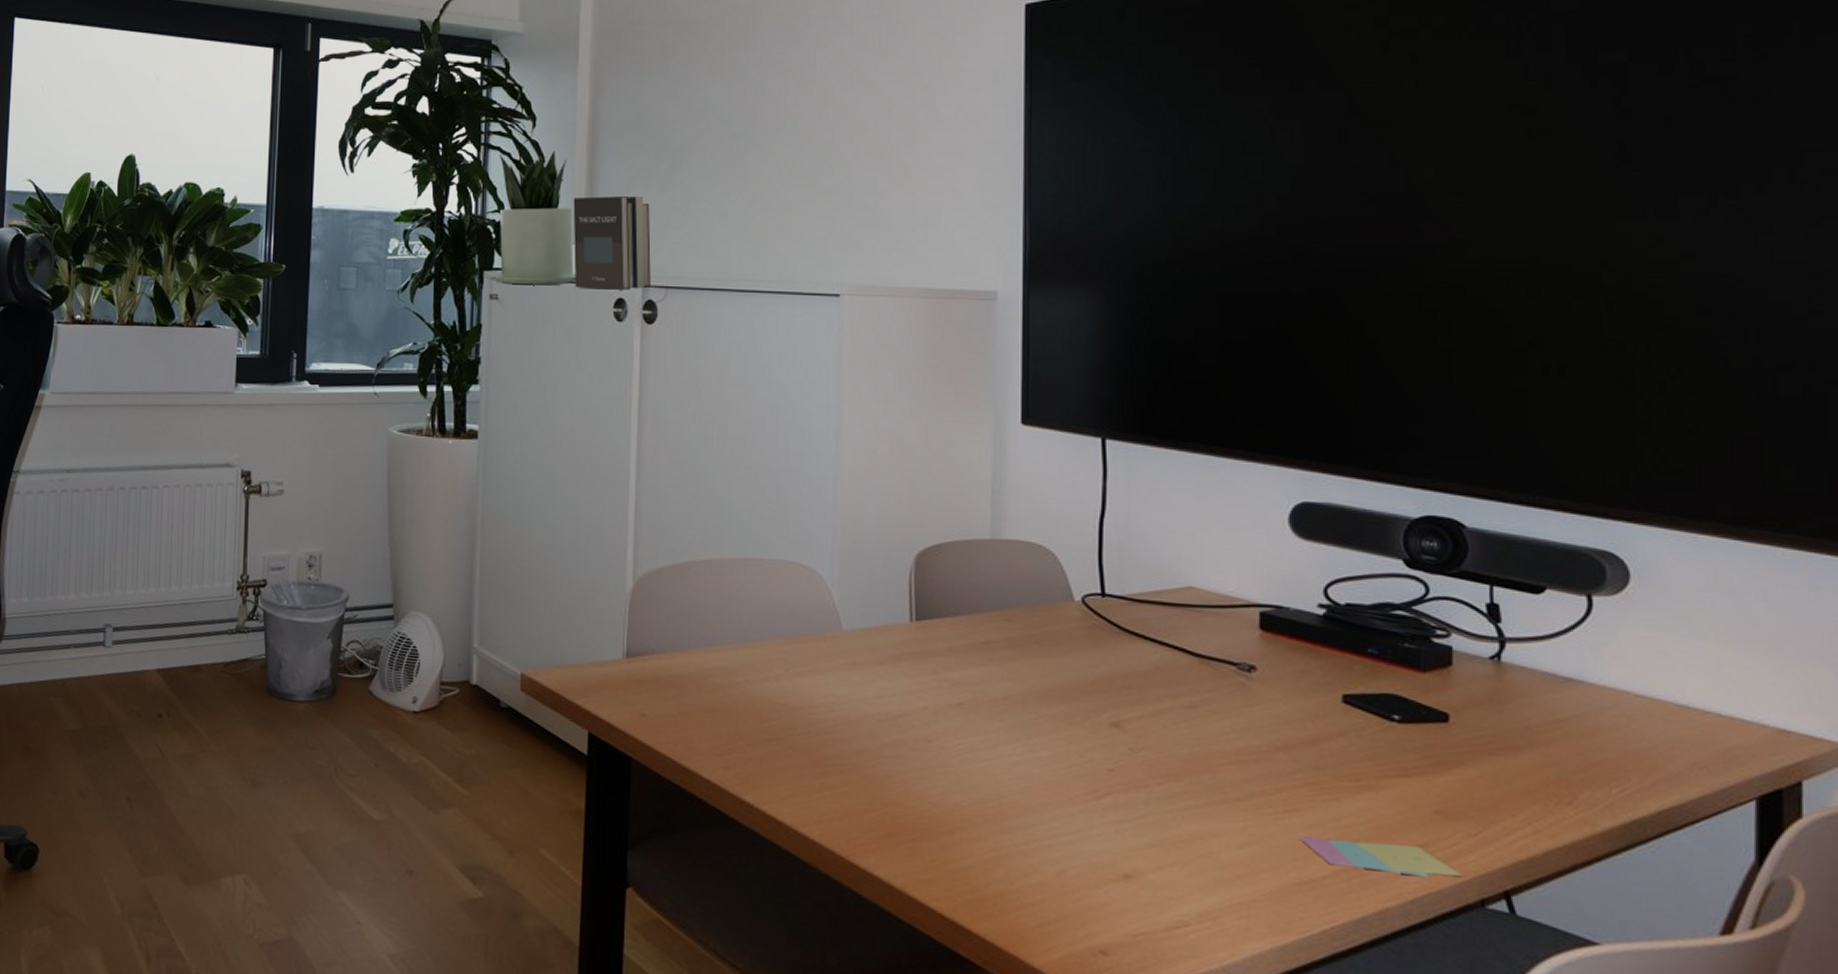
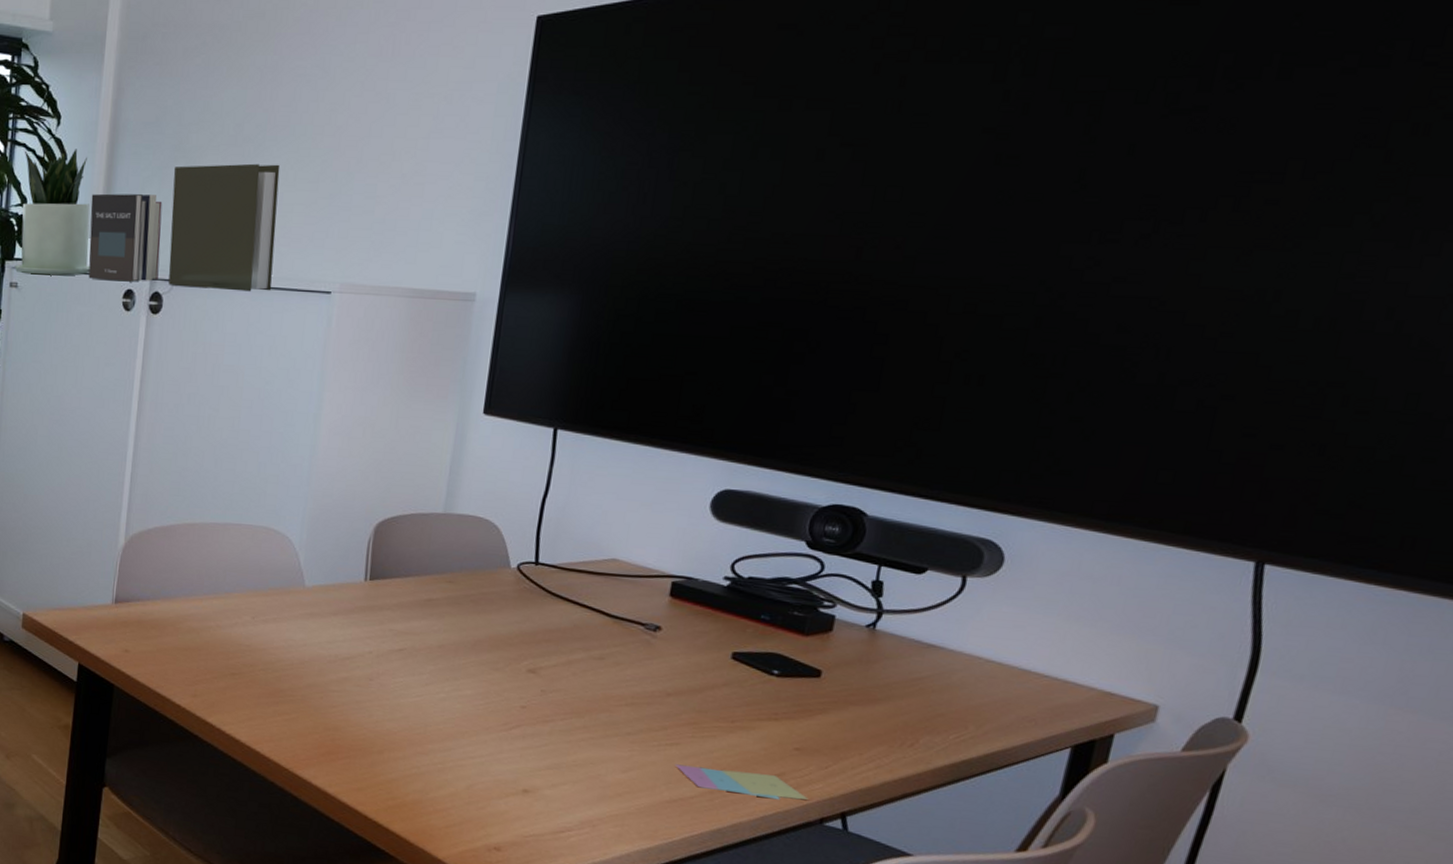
binder: none [660,161,775,297] -> present [168,163,280,292]

